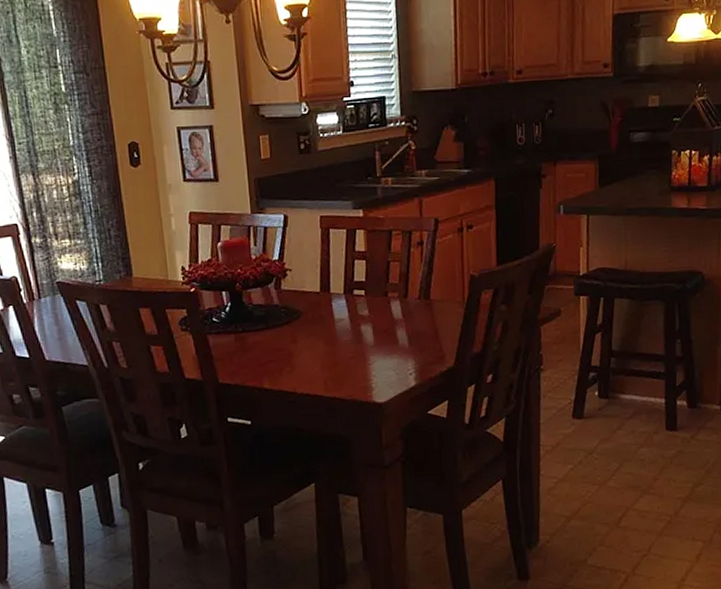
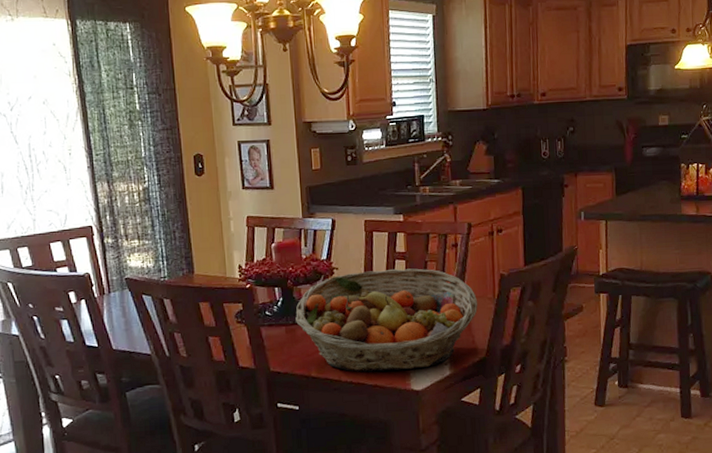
fruit basket: none [245,269,446,384] -> present [295,268,478,372]

